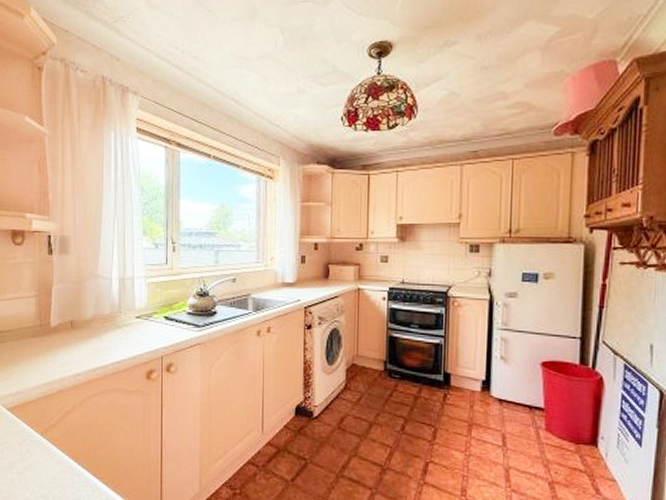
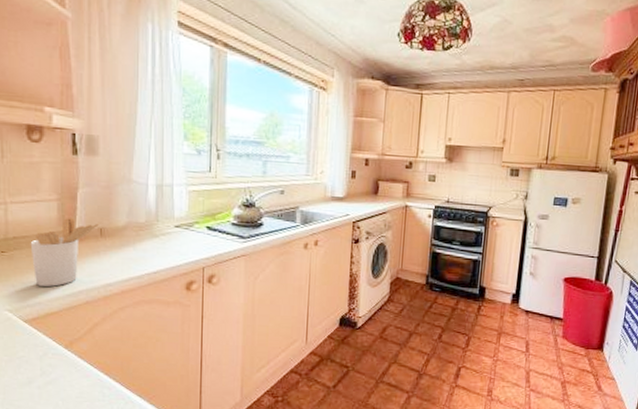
utensil holder: none [13,311,71,377] -> present [30,217,100,287]

